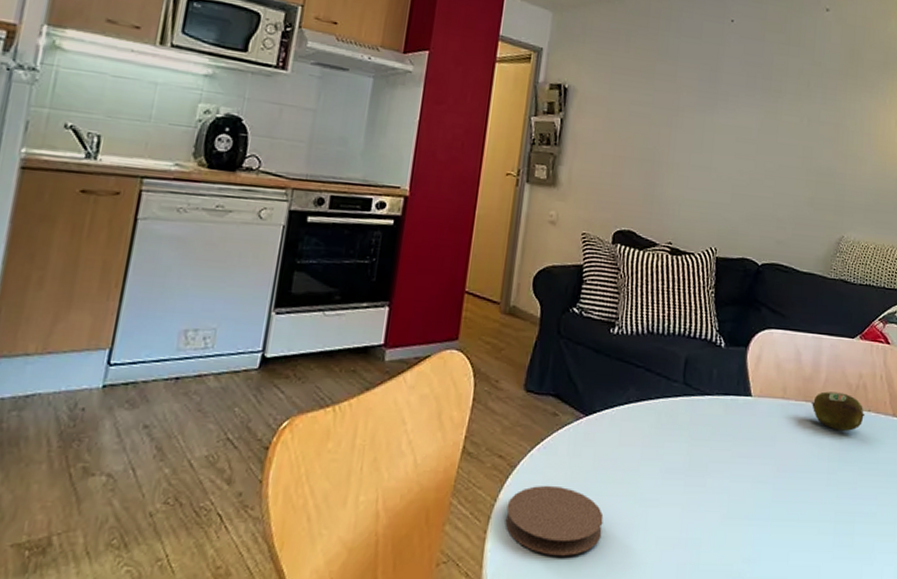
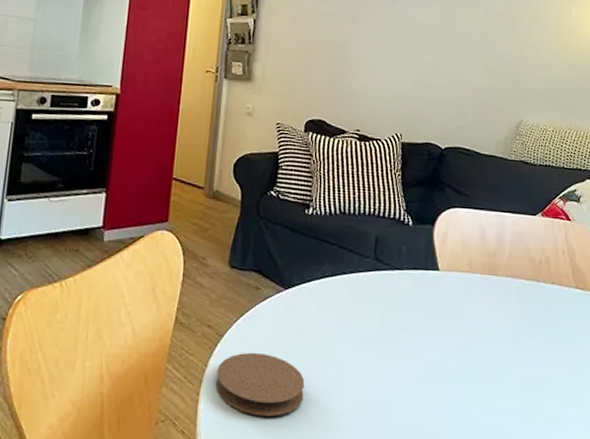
fruit: present [812,391,865,431] -> none [497,265,549,302]

